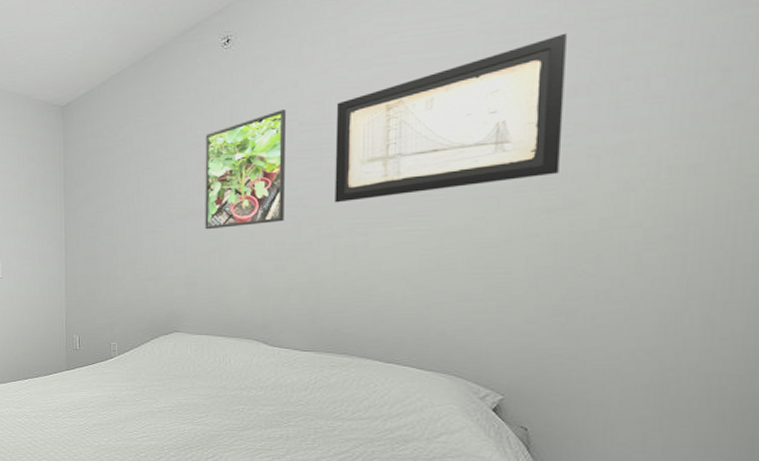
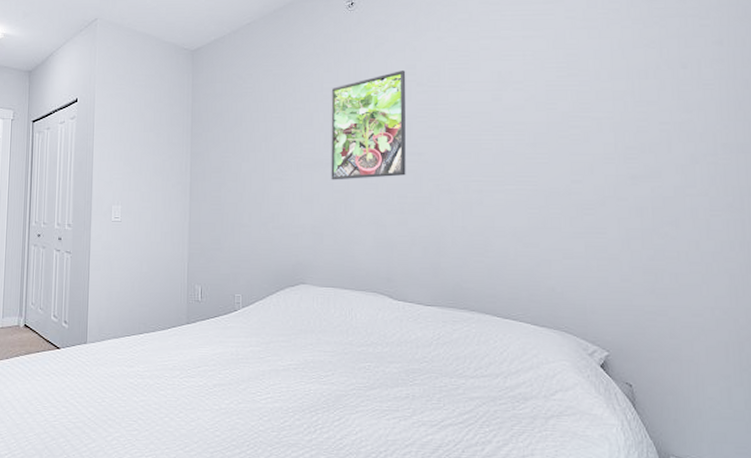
wall art: present [335,32,568,203] -> none [449,25,639,161]

